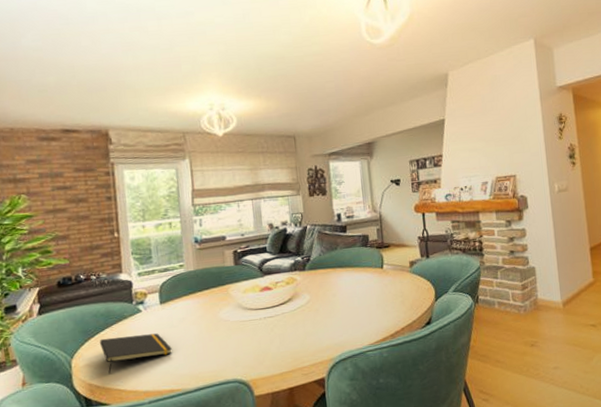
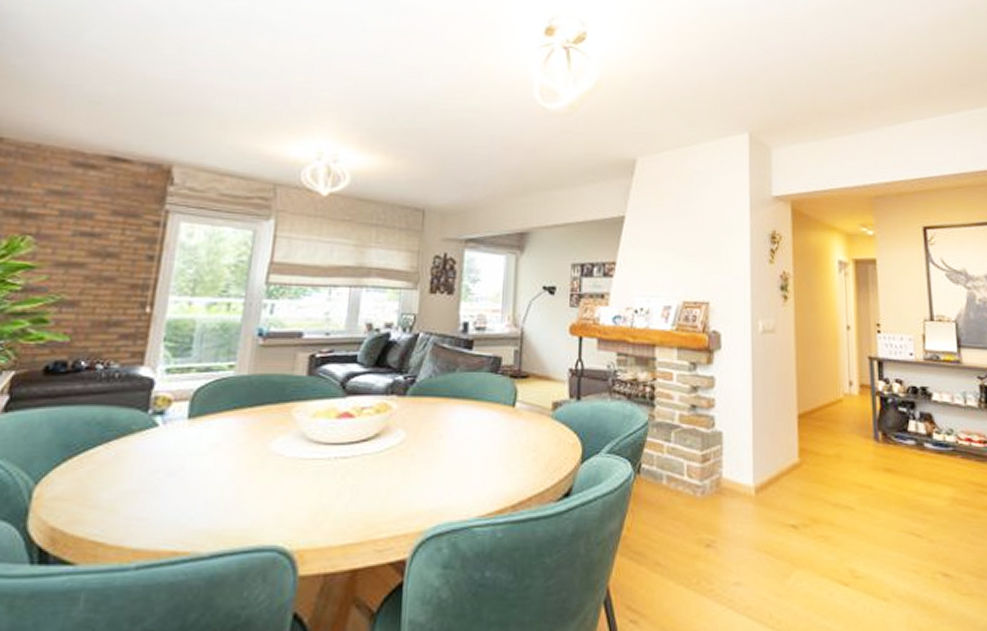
notepad: present [100,333,172,374] -> none [84,459,190,515]

